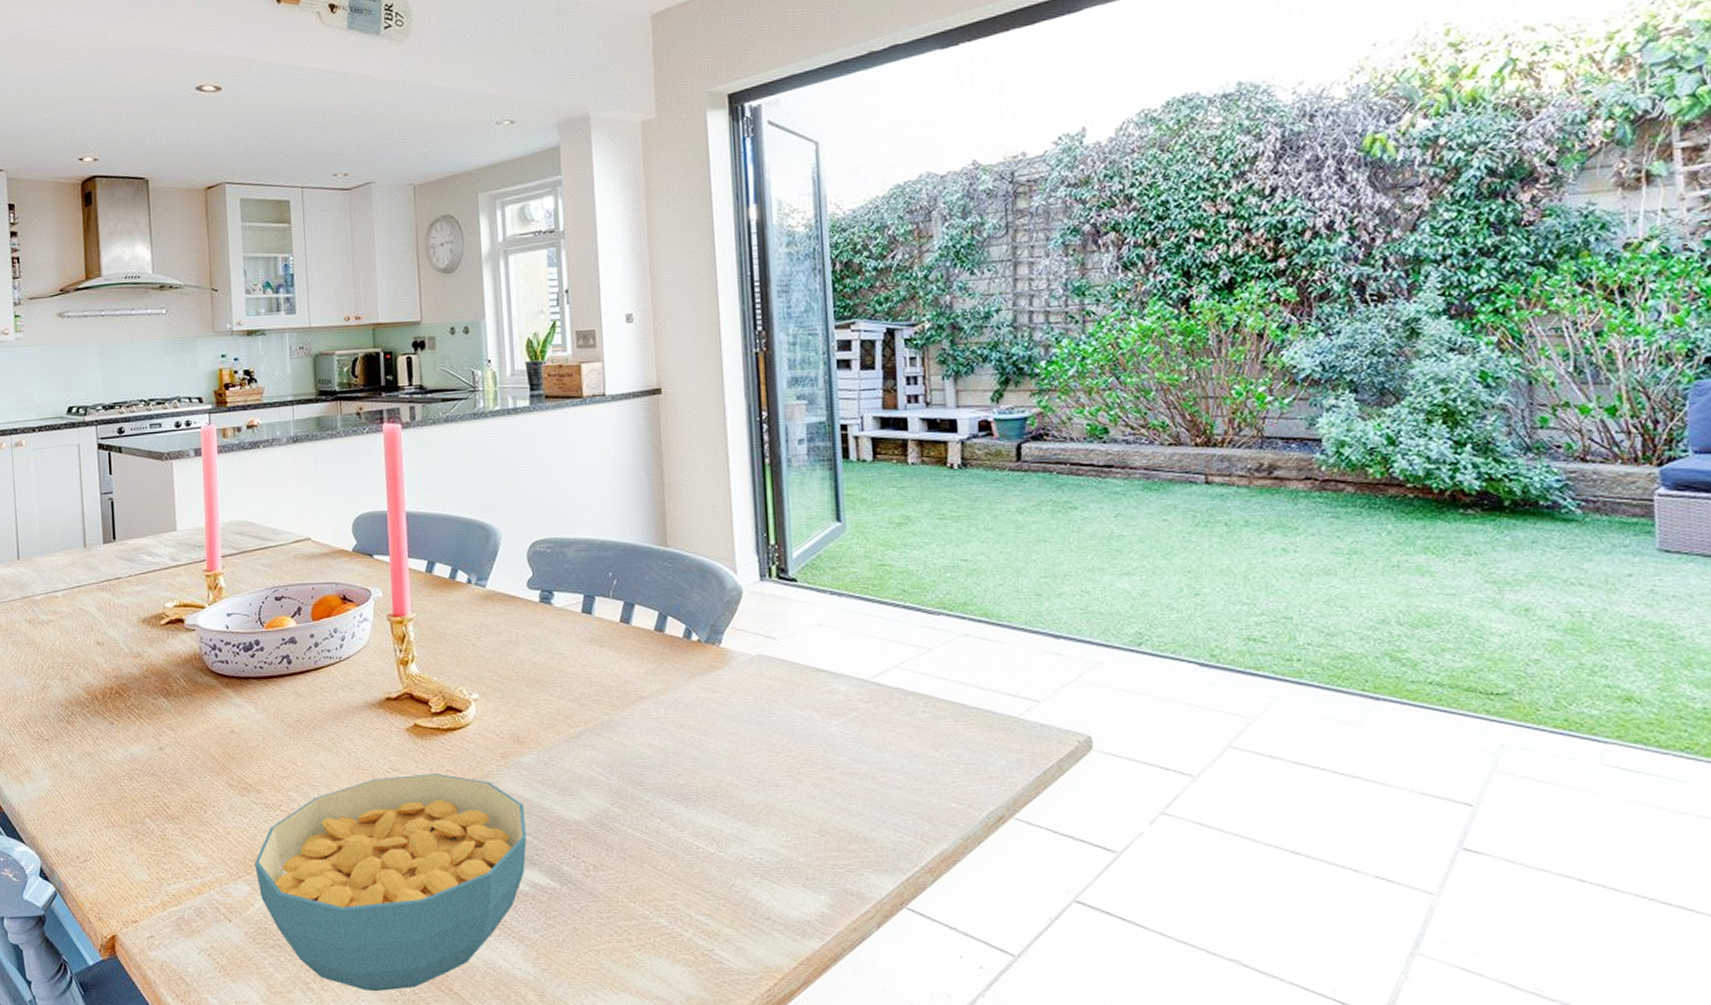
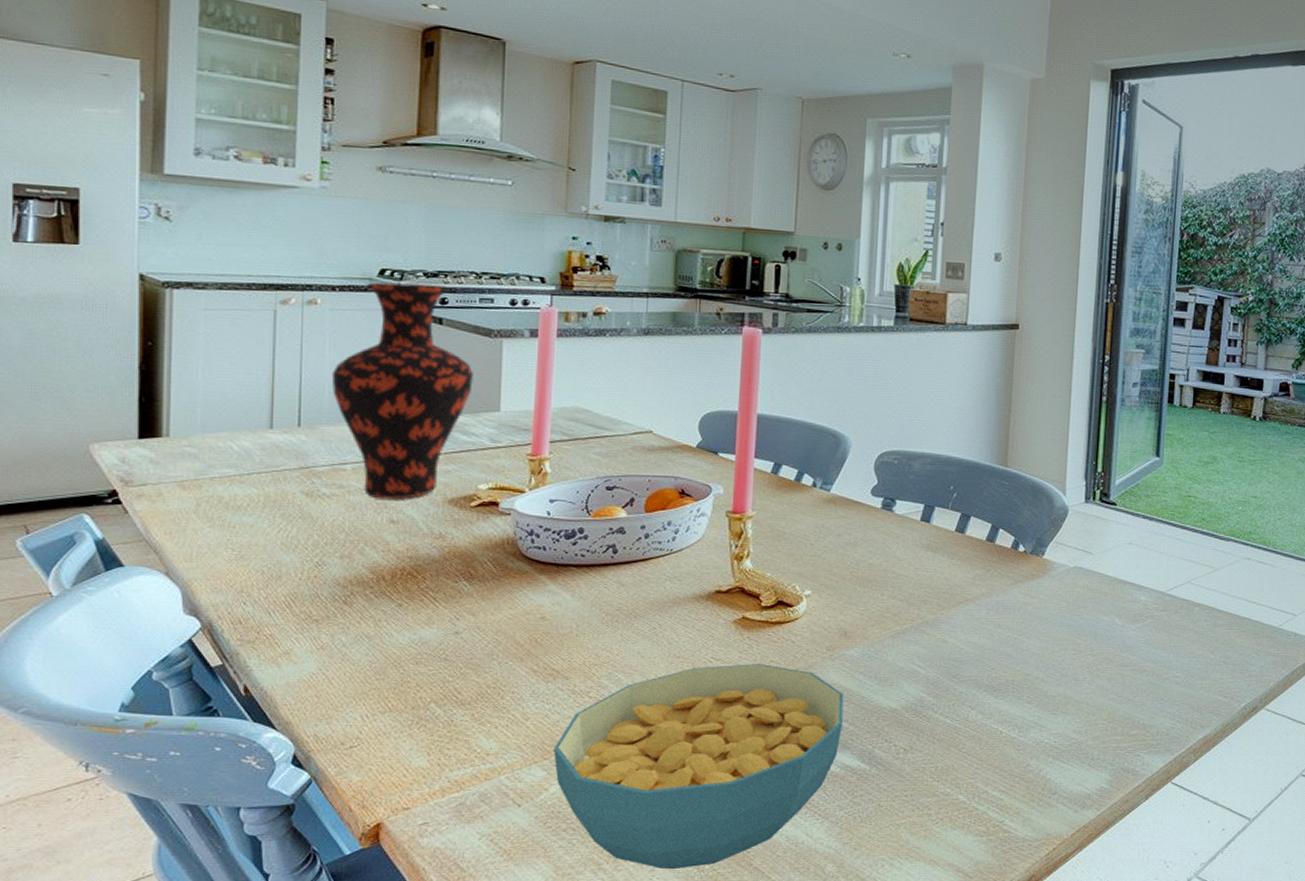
vase: none [39,416,152,622] -> present [331,282,473,500]

